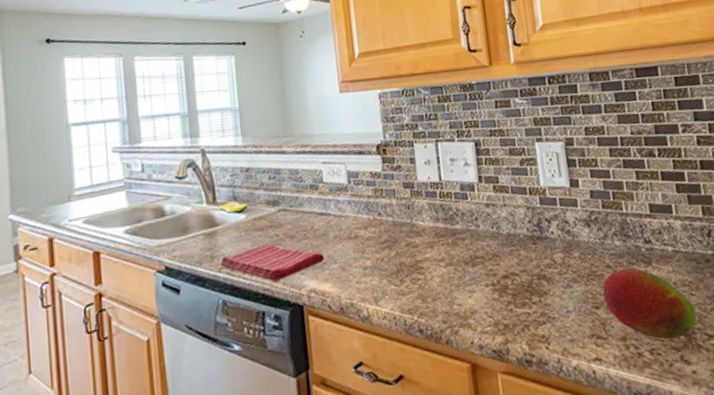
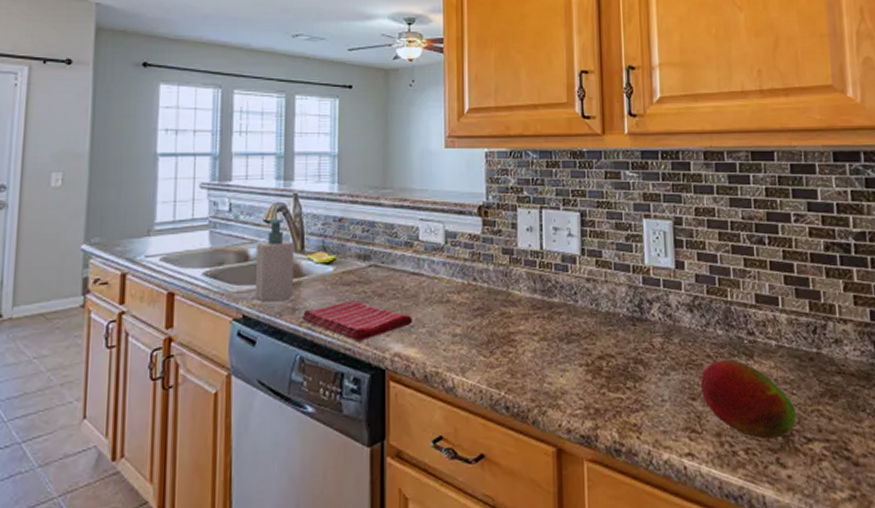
soap bottle: none [171,174,210,253] -> present [254,218,295,302]

